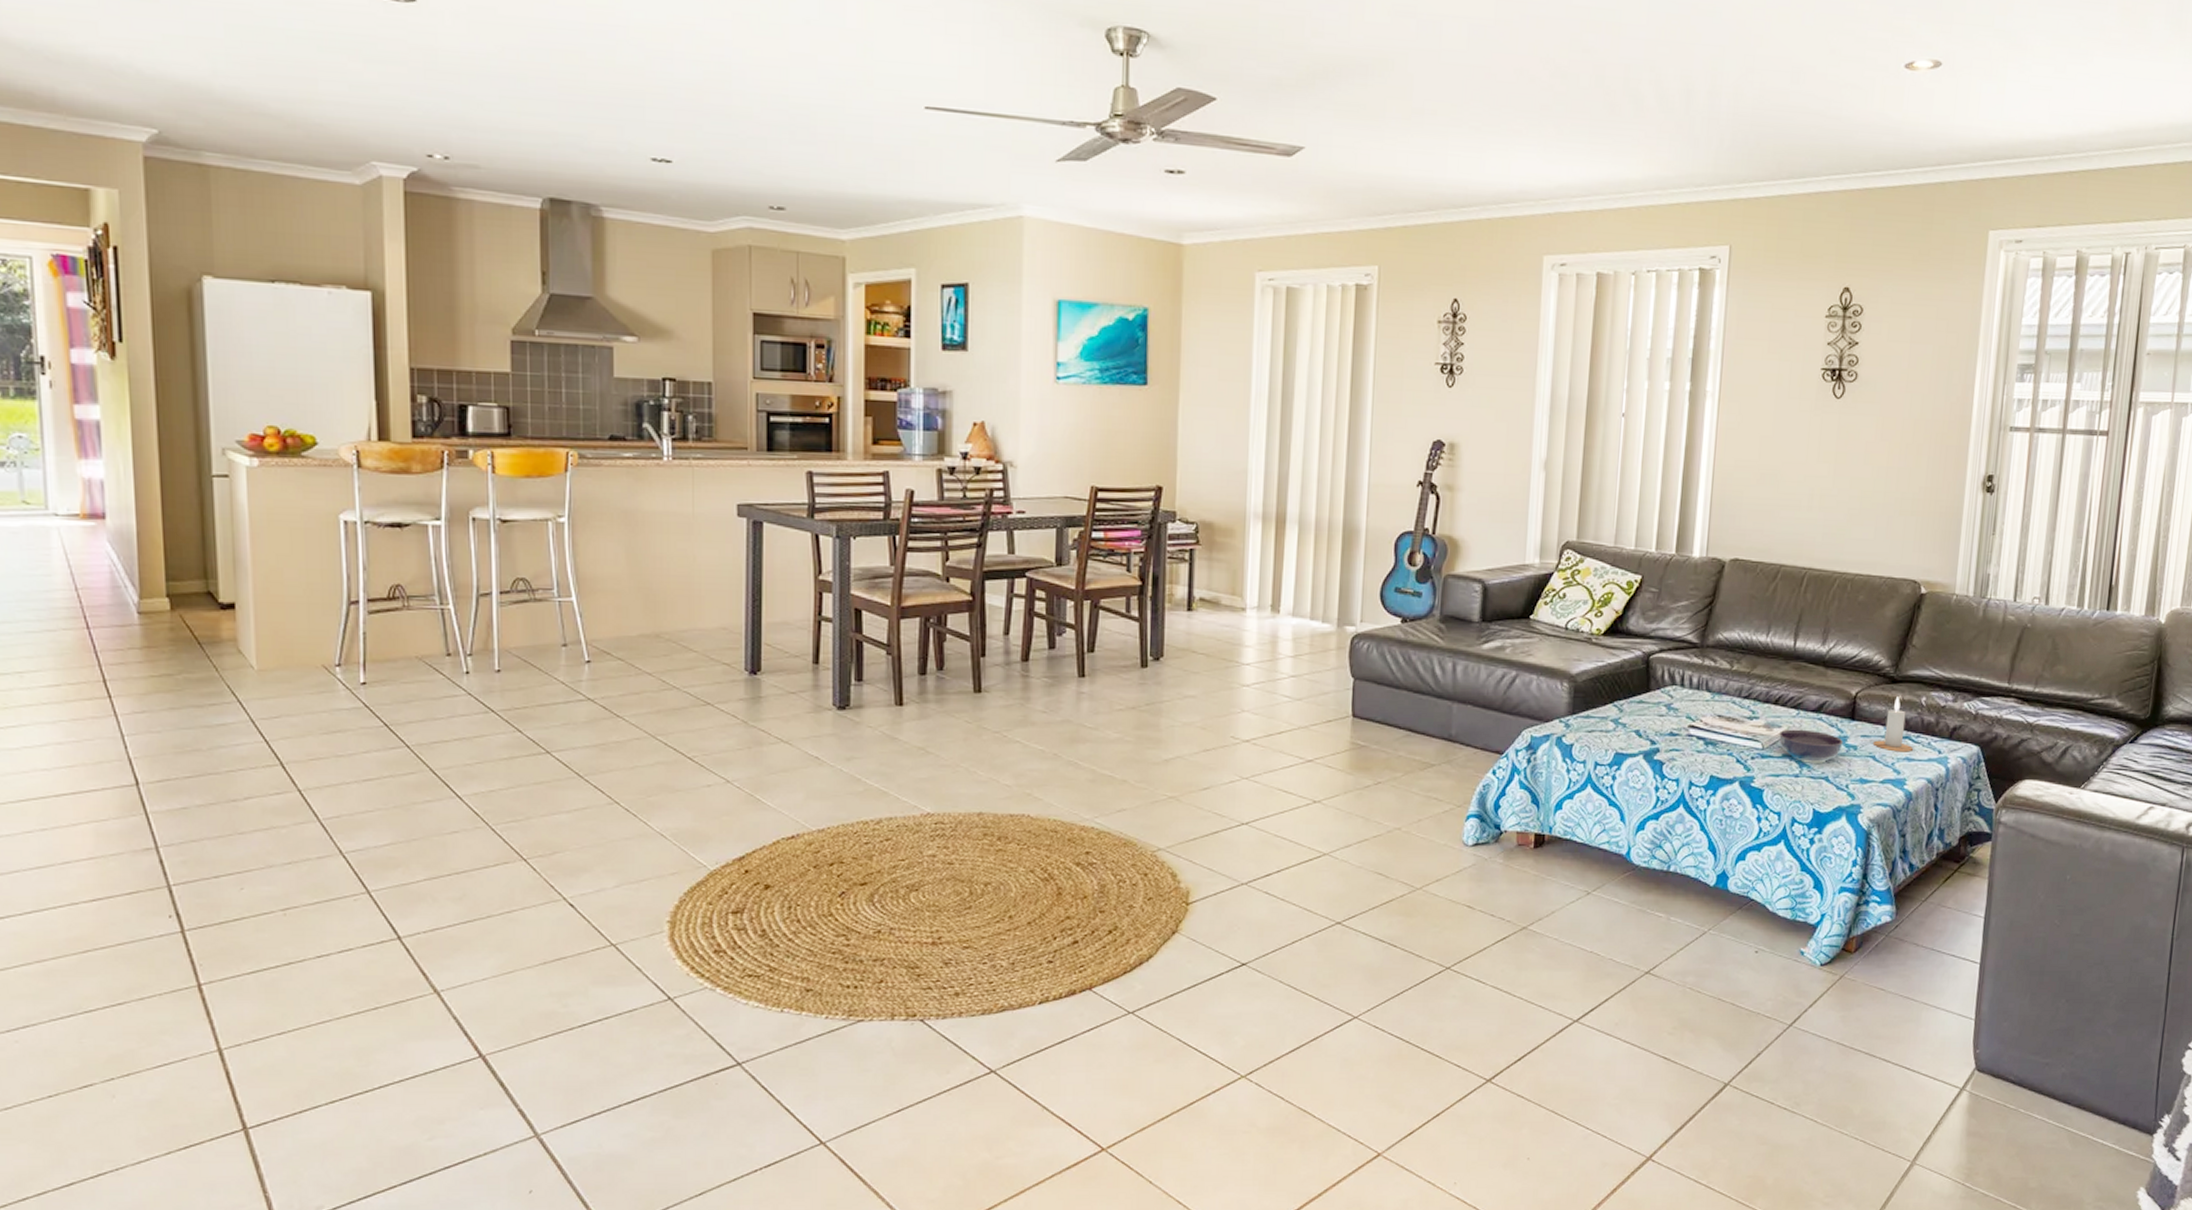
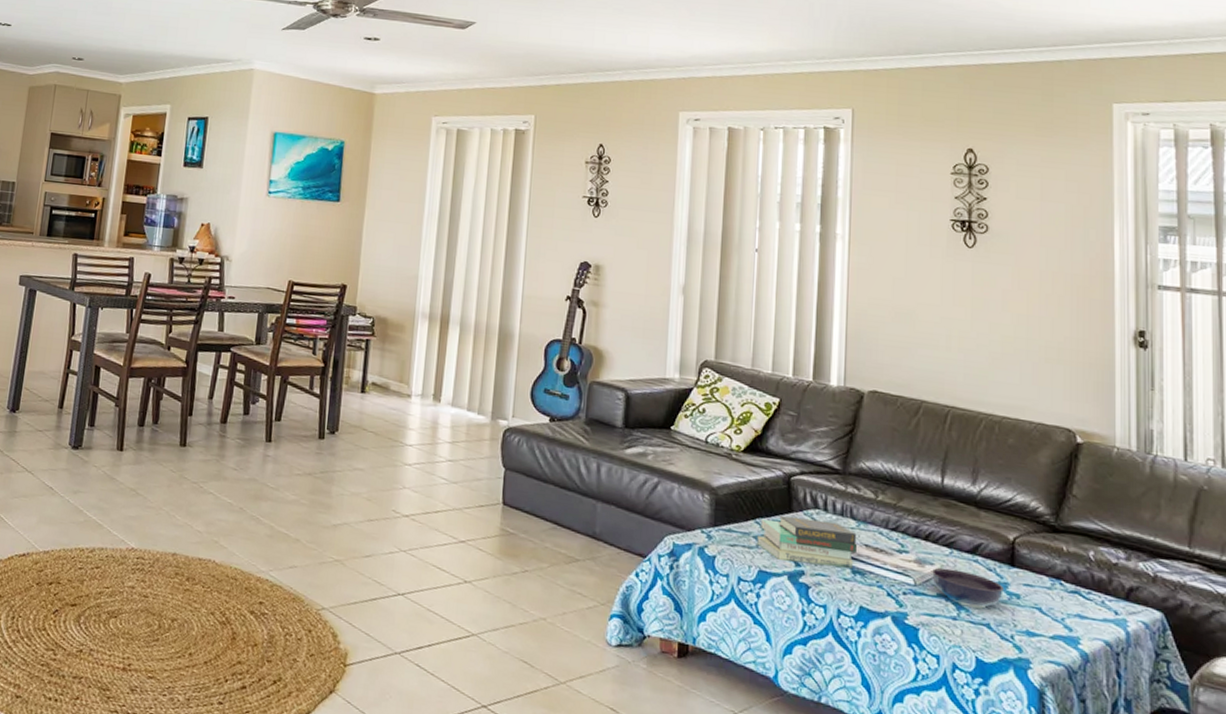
books: none [1614,695,1712,742] -> present [757,515,858,570]
candle: present [1872,696,1913,752] -> none [1037,547,1084,609]

